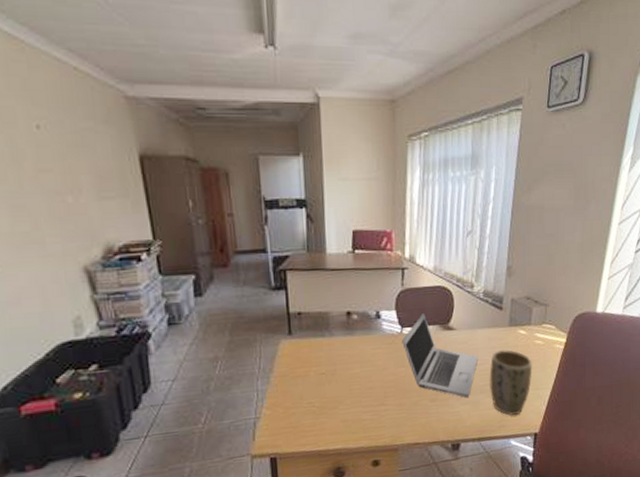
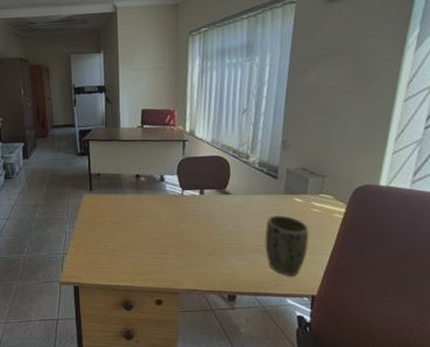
laptop: present [402,312,479,399] -> none [183,178,254,256]

